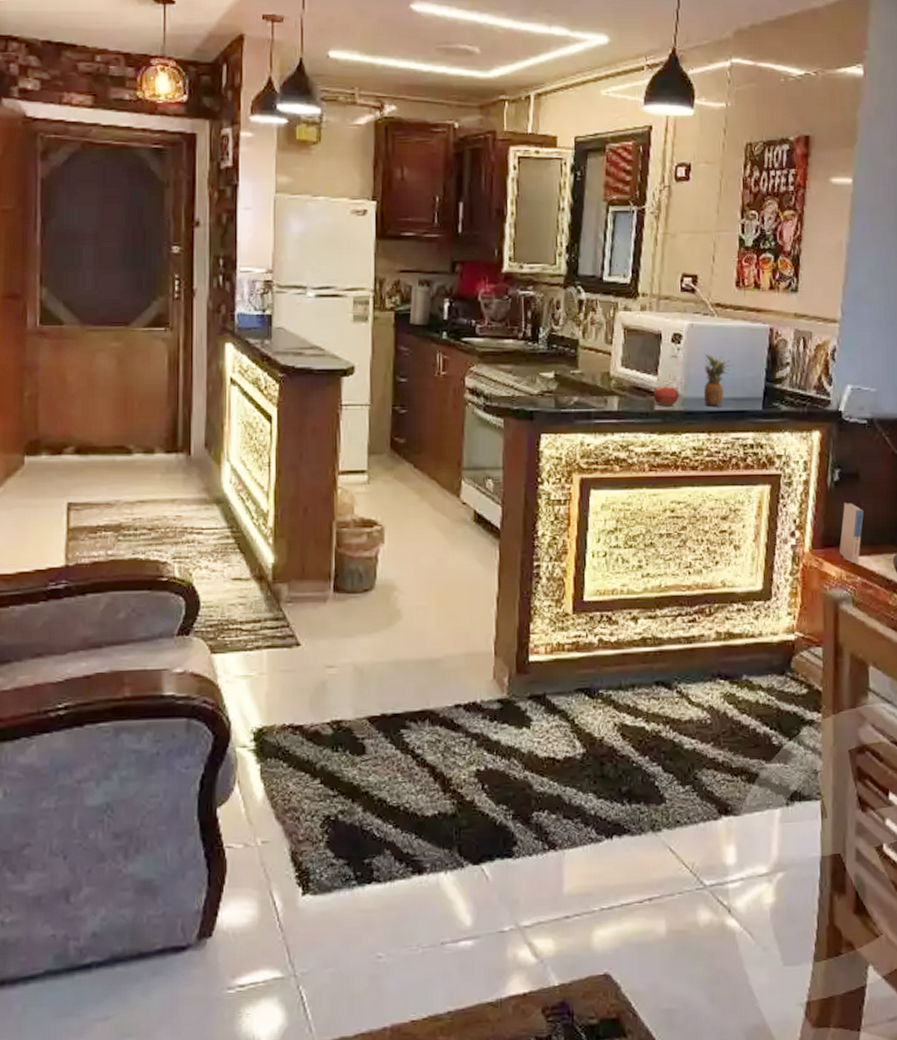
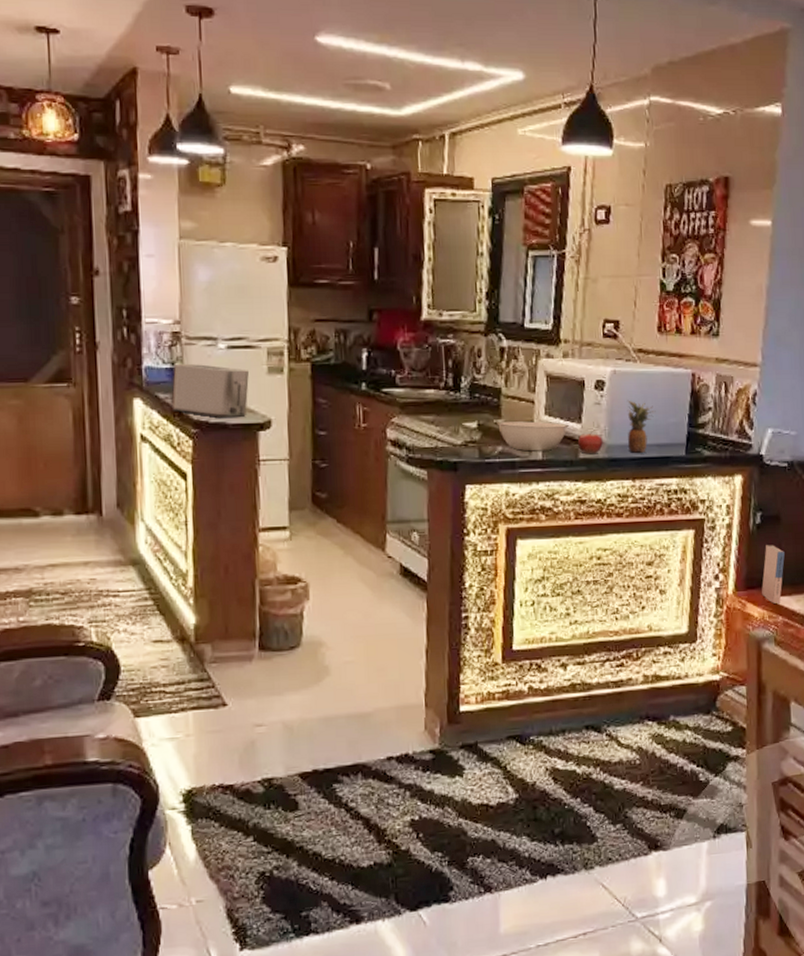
toaster: none [261,310,335,364] -> present [171,363,249,419]
canister: present [409,286,432,326] -> none [326,335,349,377]
bowl: none [573,372,646,404] -> present [497,421,570,453]

